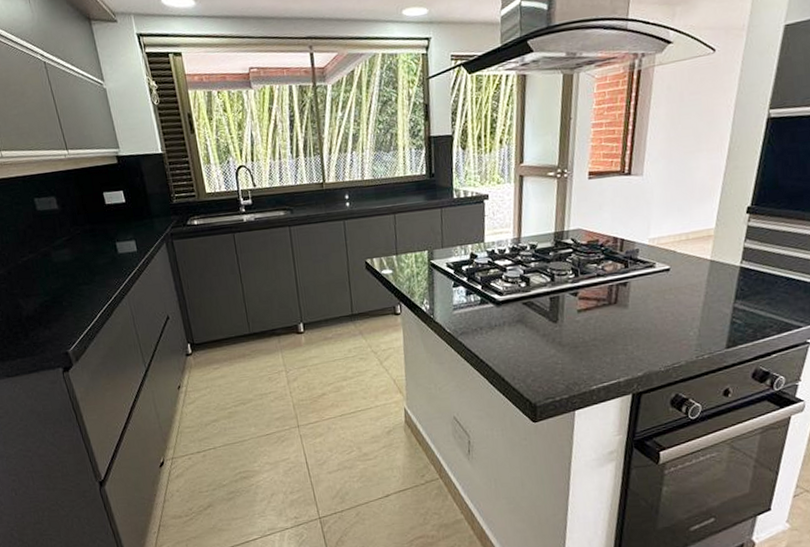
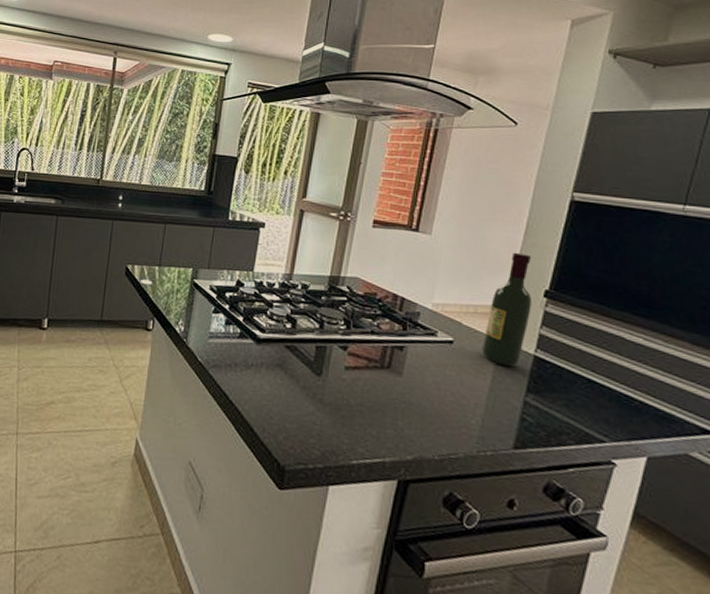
wine bottle: none [694,176,737,281] -> present [481,252,533,366]

